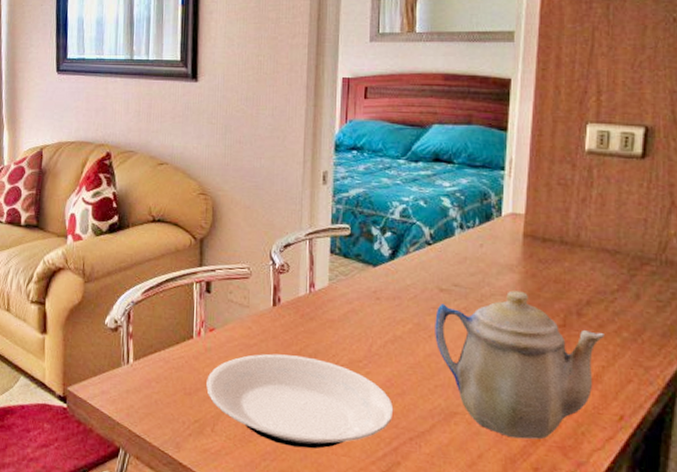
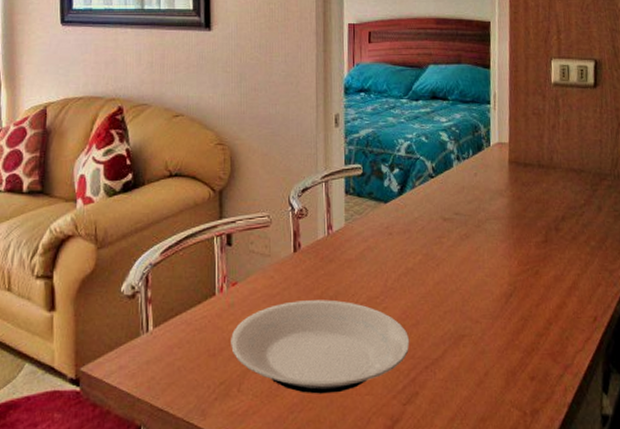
teapot: present [435,290,604,440] -> none [441,213,577,352]

